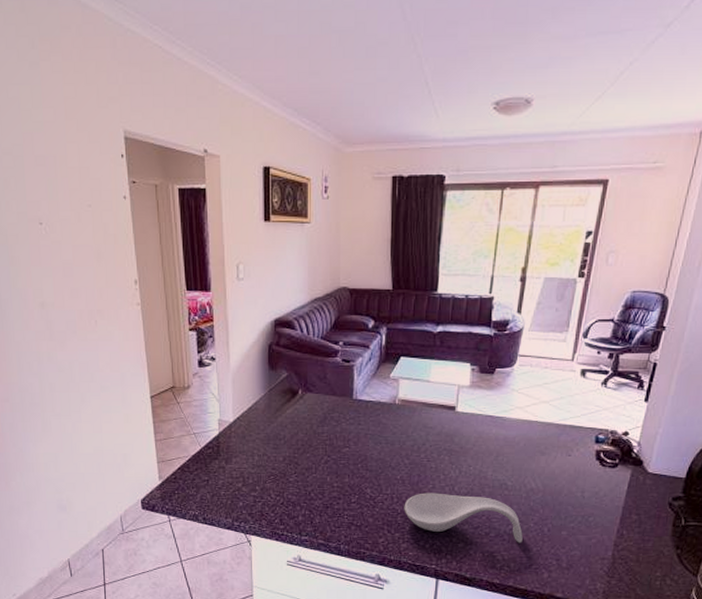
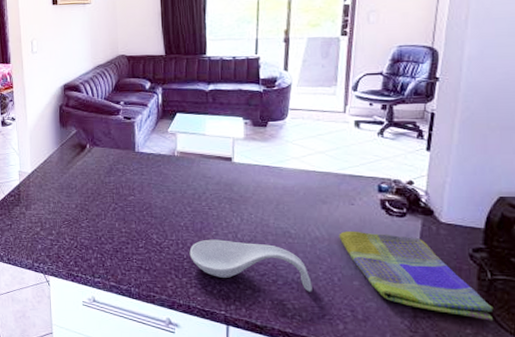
dish towel: none [553,481,683,564] -> present [339,230,494,321]

